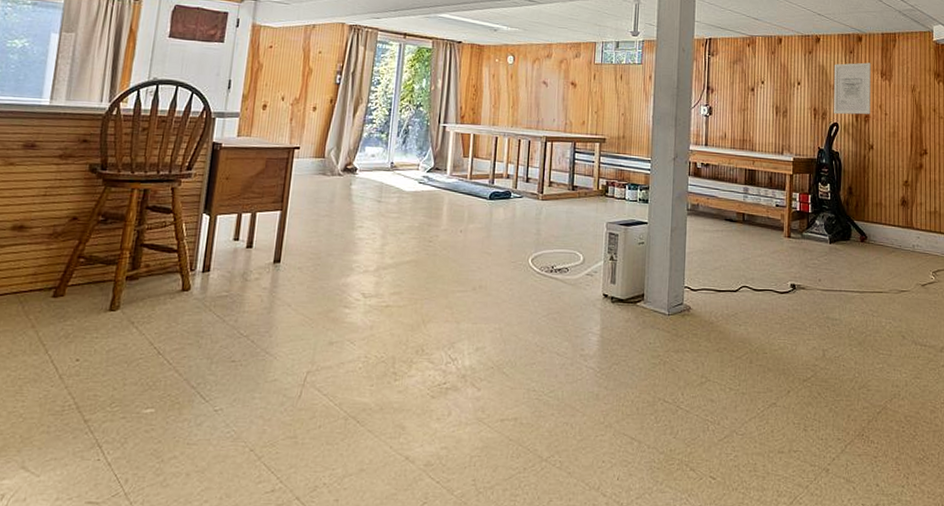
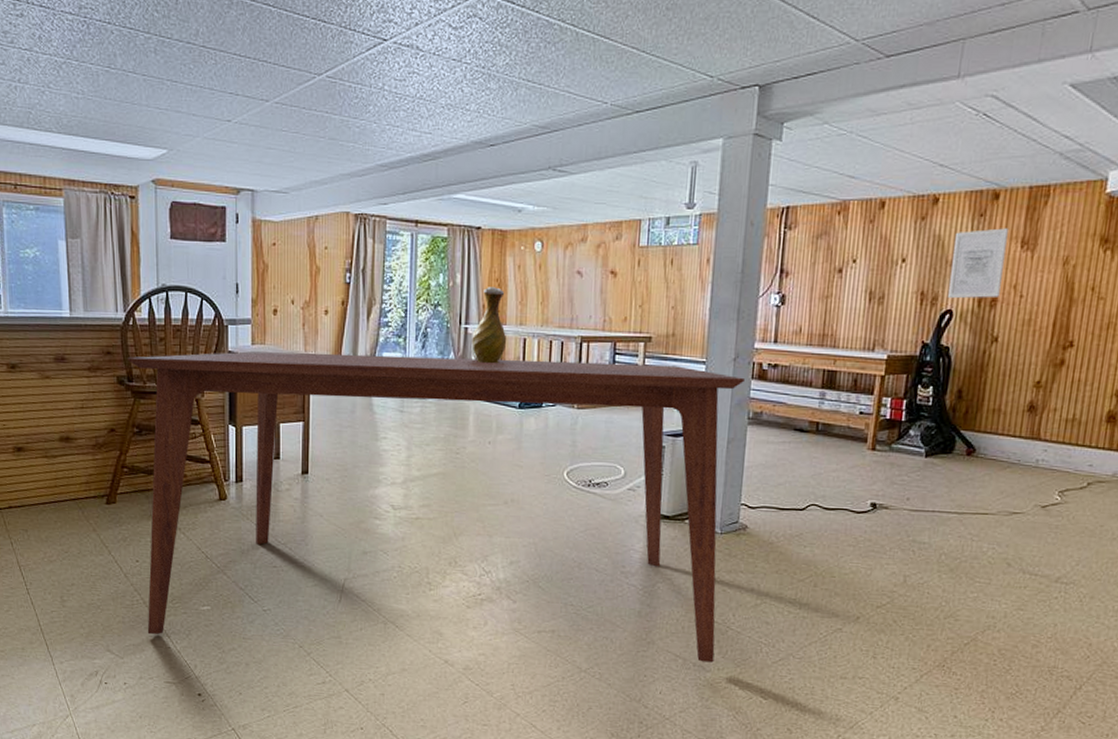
dining table: none [75,142,683,446] -> present [127,351,744,663]
vase: none [448,92,481,158] -> present [471,287,507,363]

